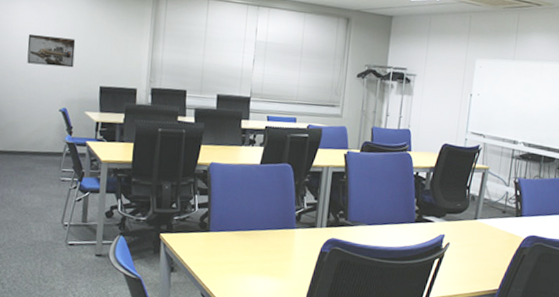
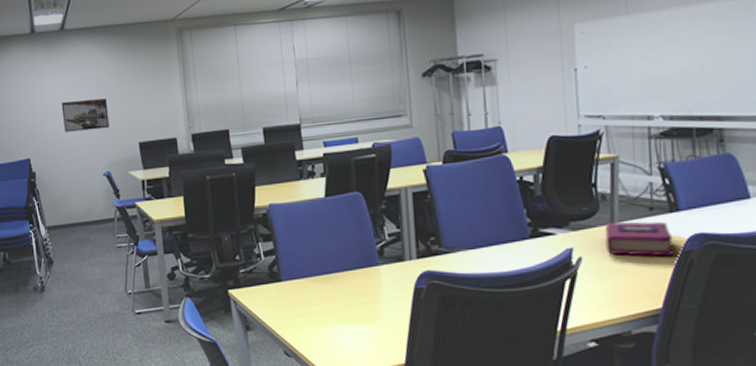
book: none [468,218,515,251] -> present [604,221,674,257]

